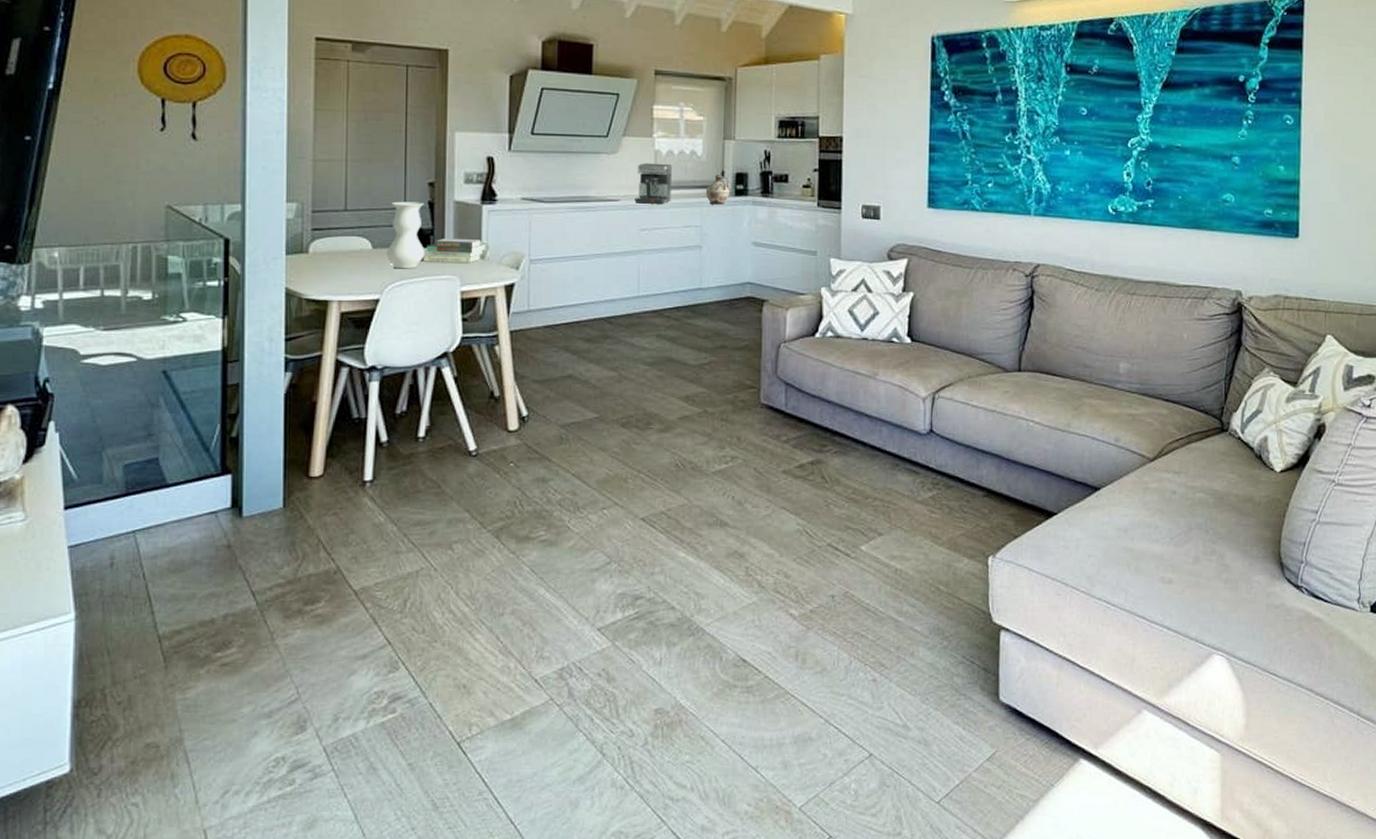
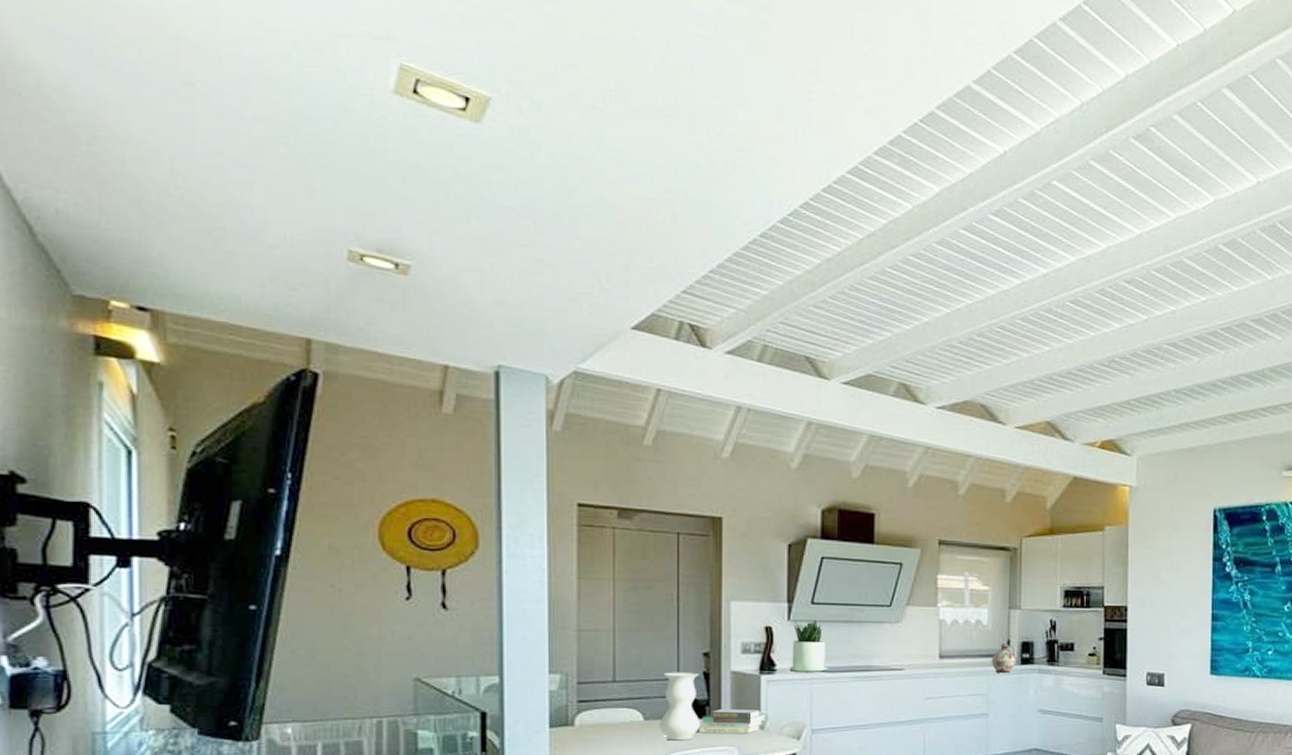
planter: none [509,150,546,203] -> present [789,619,828,673]
coffee maker: present [634,163,672,204] -> none [919,632,957,673]

